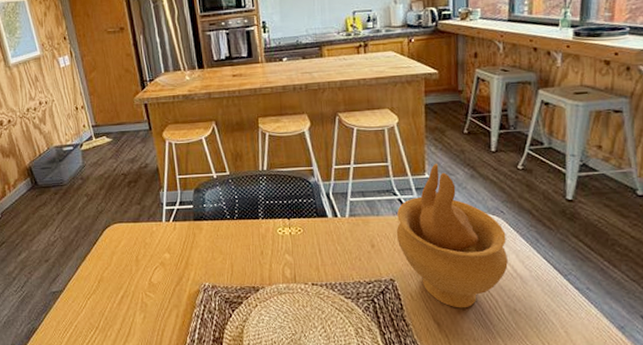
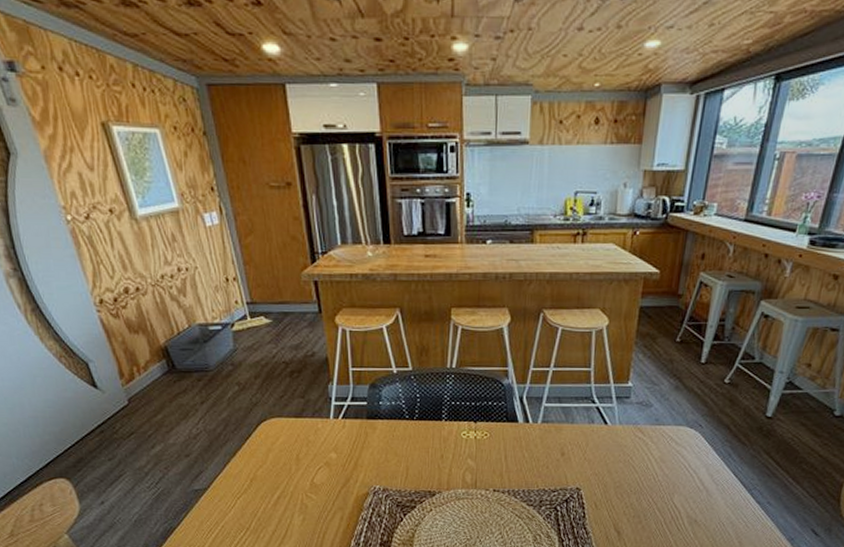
decorative bowl: present [396,164,508,308] -> none [589,372,700,518]

